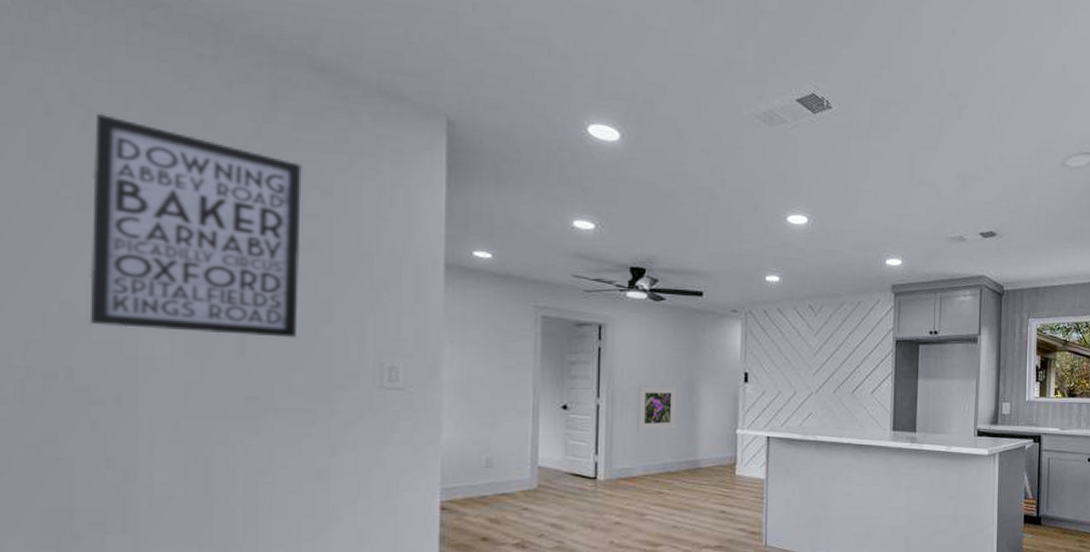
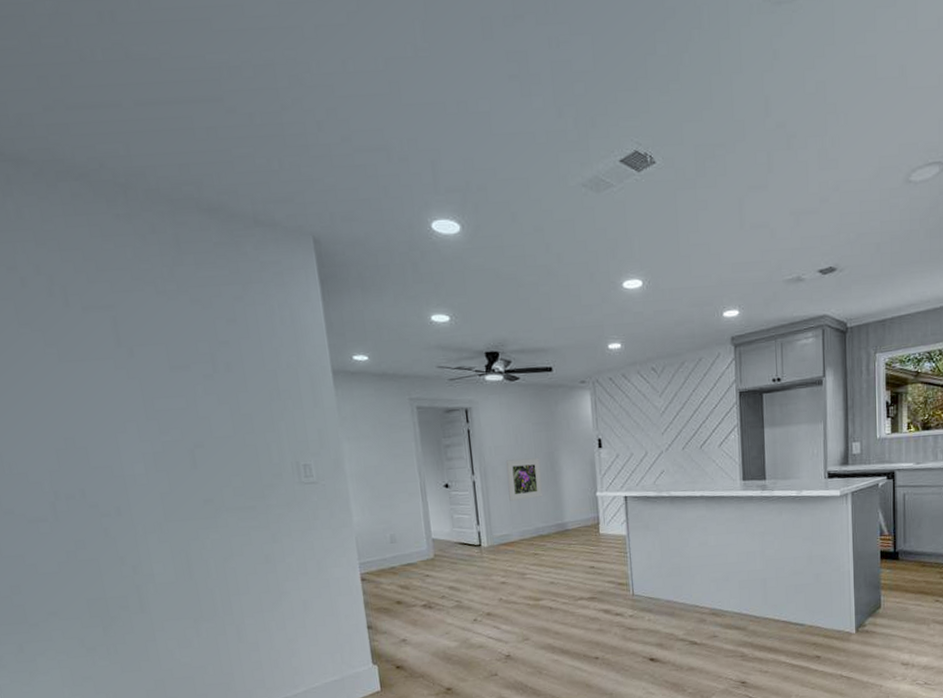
wall art: present [89,113,302,338] -> none [56,278,231,454]

